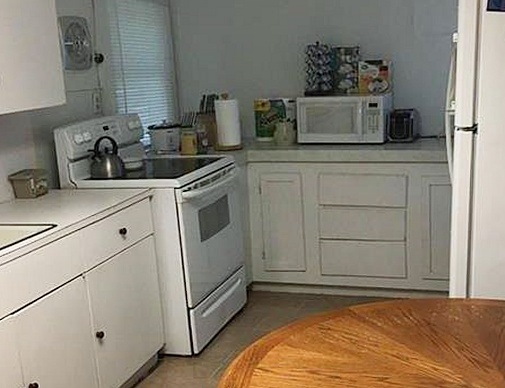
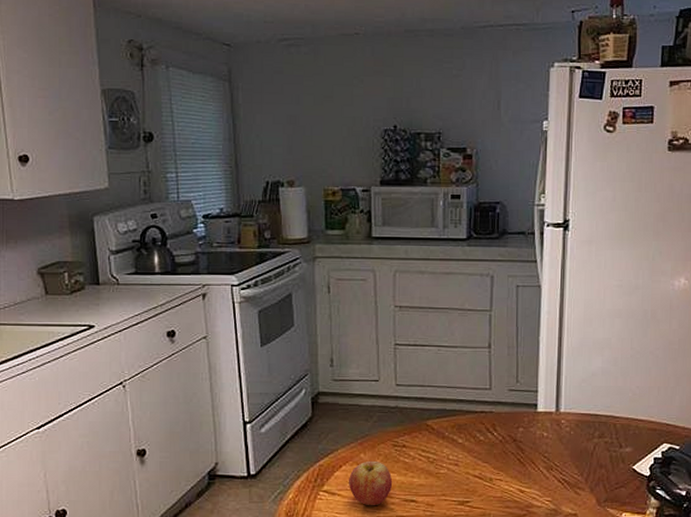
fruit: none [280,342,319,382] -> present [349,460,393,506]

